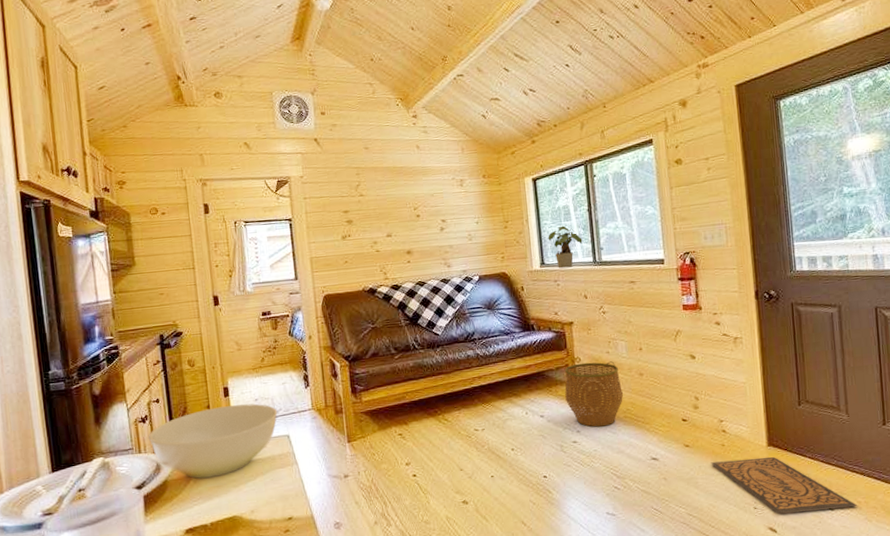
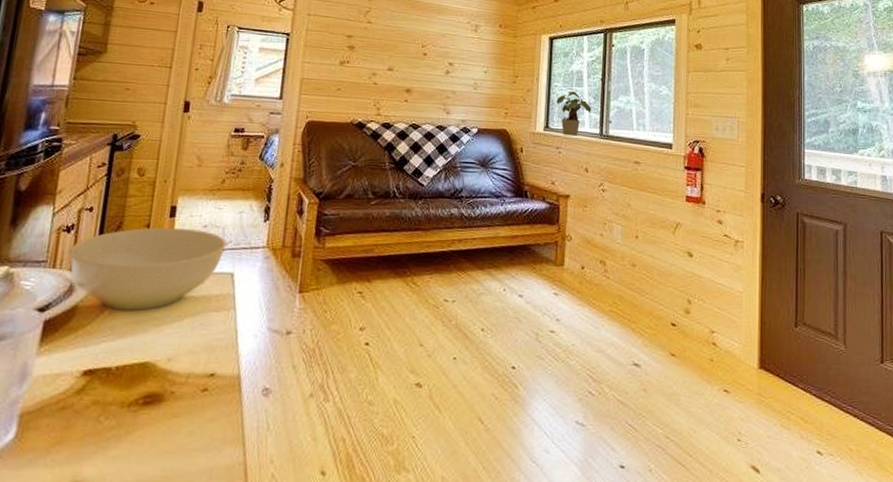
basket: present [565,361,624,428] -> none [549,242,613,318]
doormat: present [711,457,857,514] -> none [697,378,848,455]

